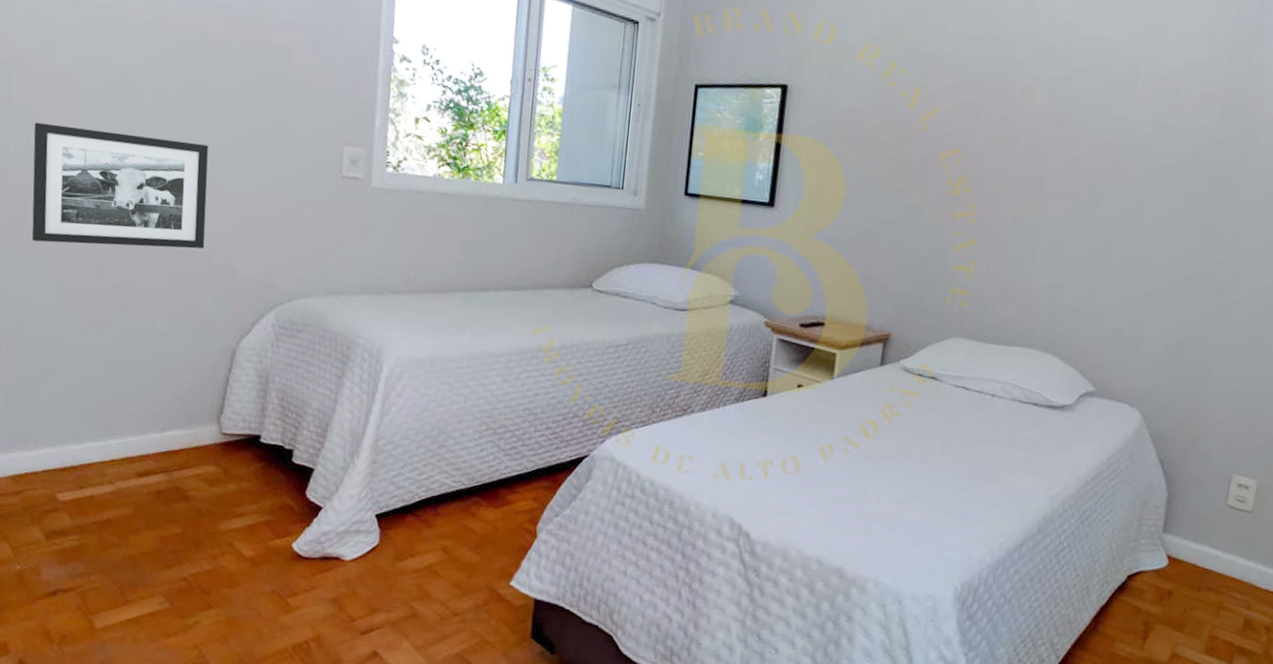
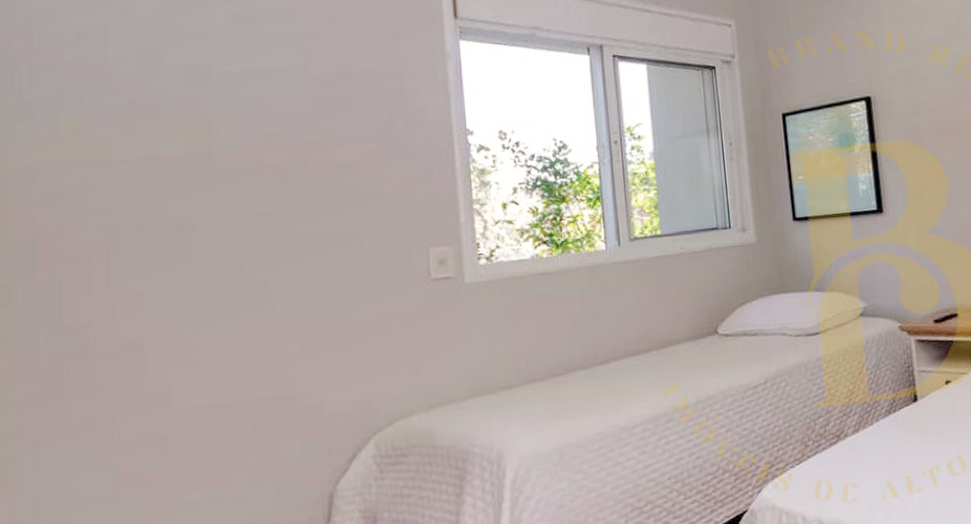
picture frame: present [31,122,209,249] -> none [66,279,284,429]

